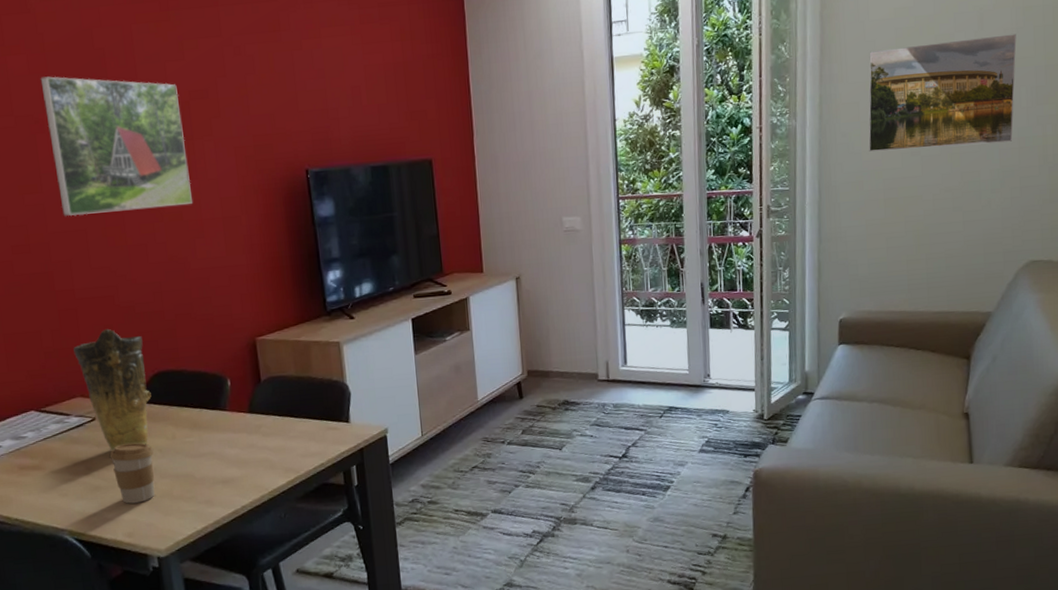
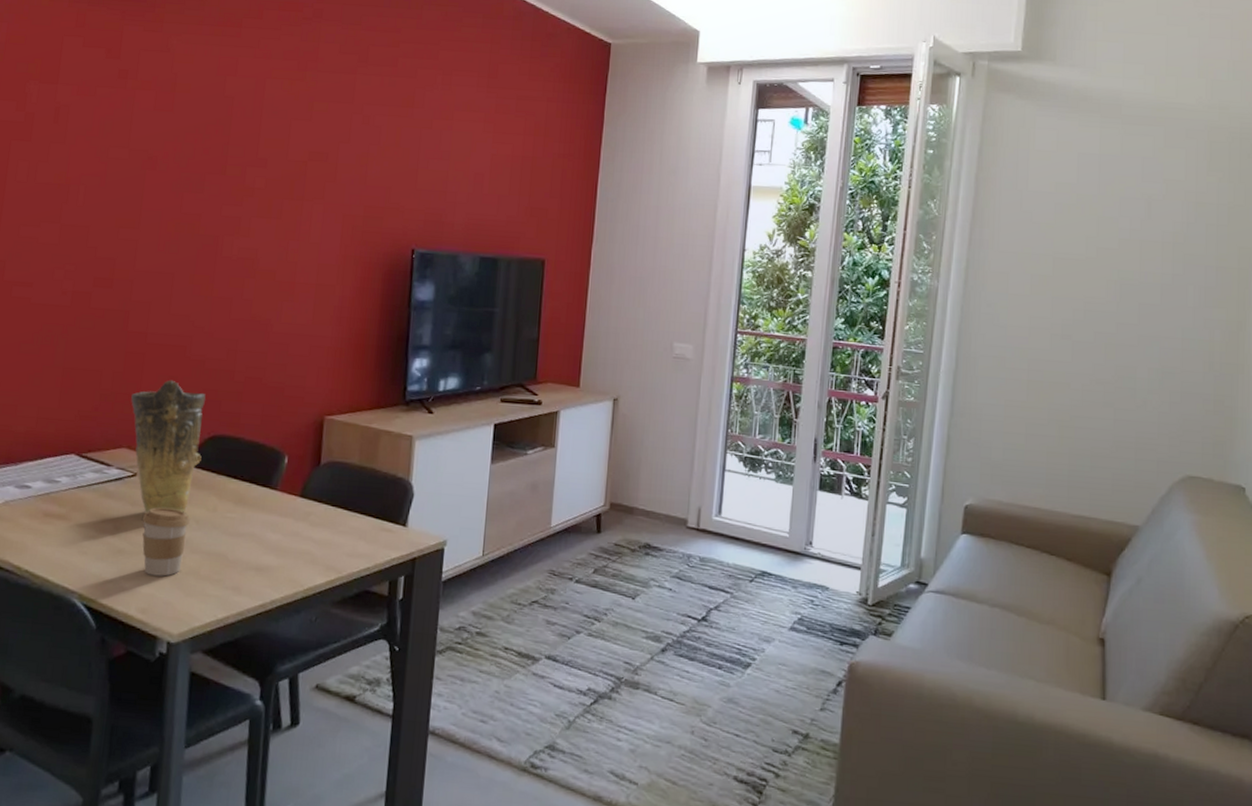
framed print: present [40,76,193,217] -> none [154,115,298,265]
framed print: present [868,34,1017,152] -> none [1015,222,1186,341]

